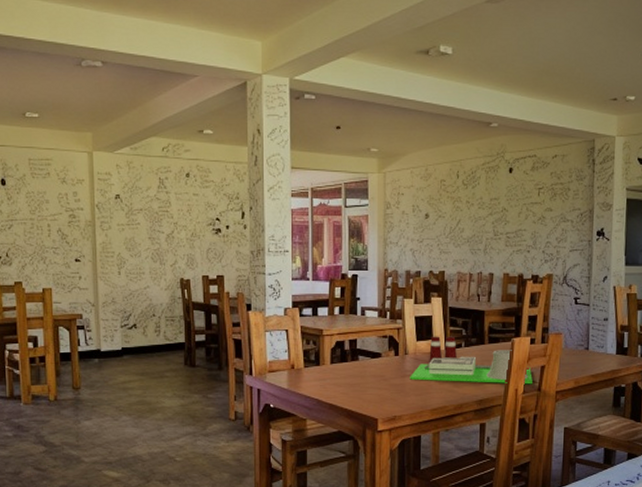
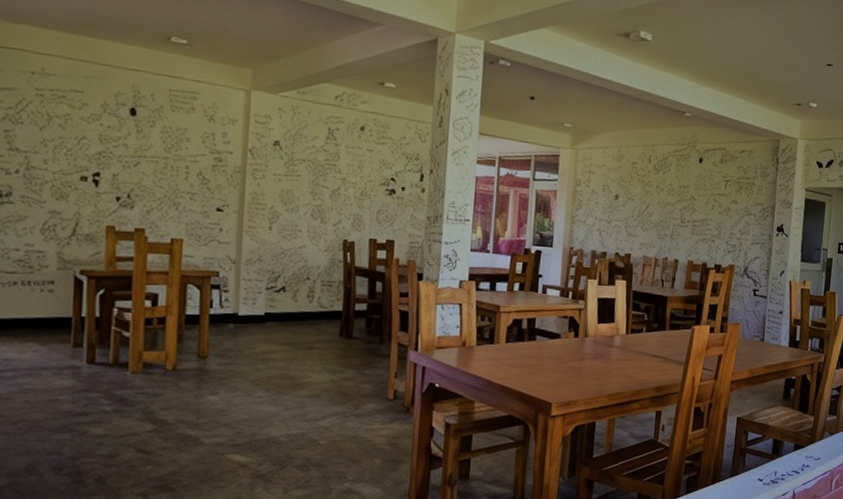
architectural model: present [410,336,533,385] -> none [588,319,710,373]

